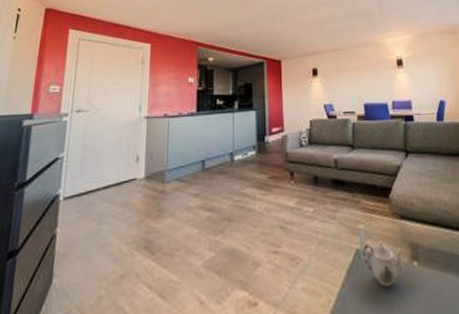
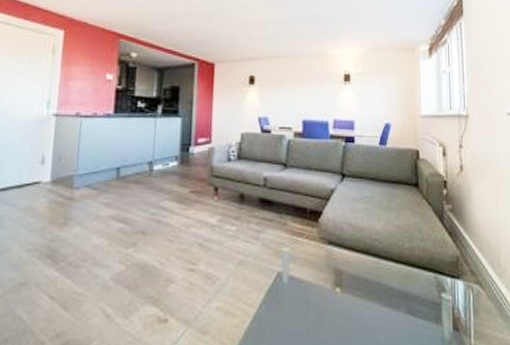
teapot: present [362,240,404,287] -> none [284,264,327,311]

